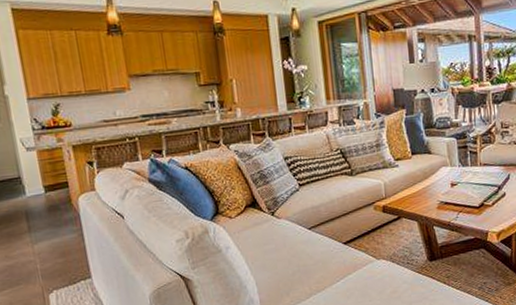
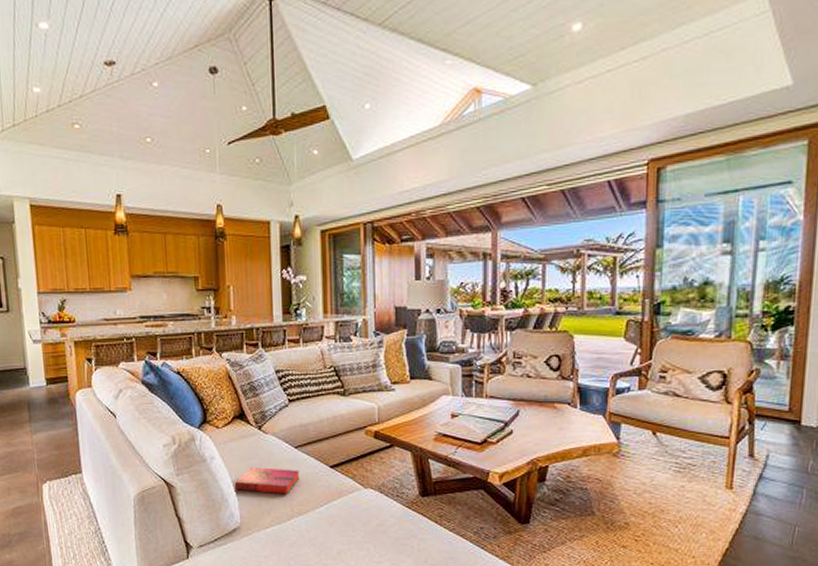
hardback book: none [251,250,315,277] -> present [234,467,300,495]

